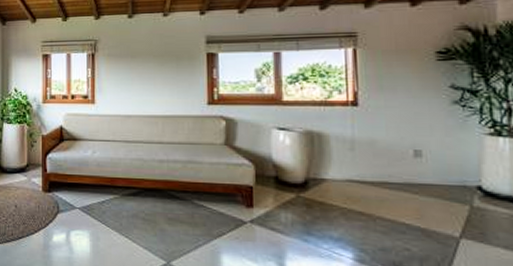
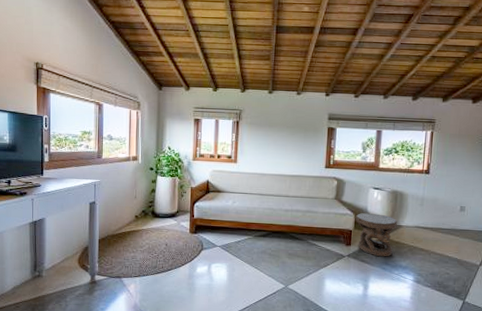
carved stool: none [257,161,318,224] -> present [356,212,397,257]

